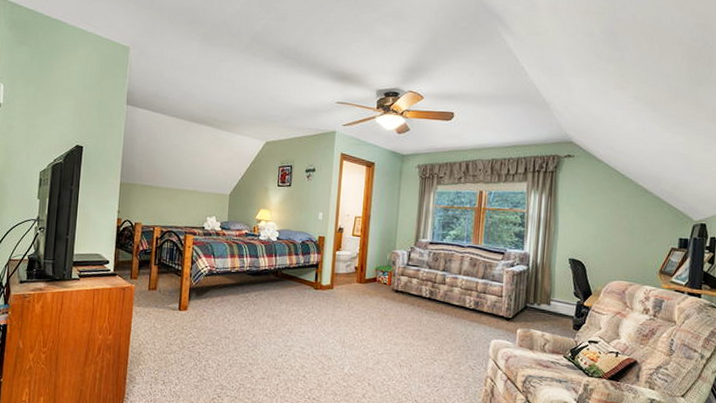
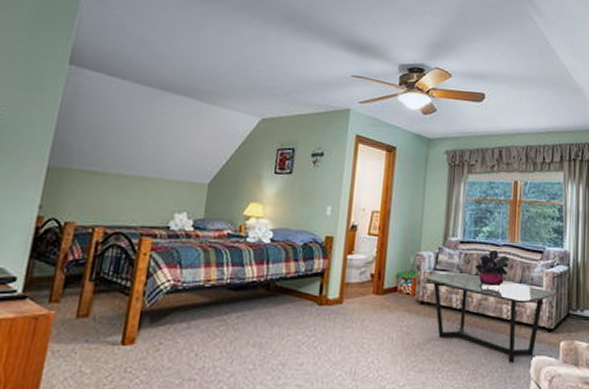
coffee table: none [399,268,514,343] -> present [425,273,555,363]
potted plant: none [442,250,474,282] -> present [475,249,510,288]

